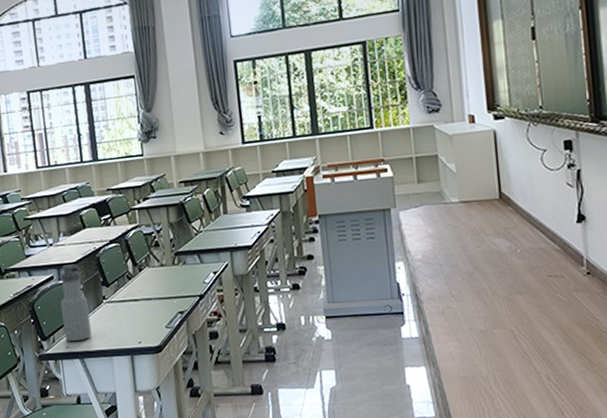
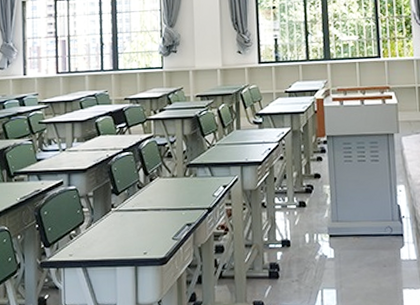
water bottle: present [60,264,92,342] -> none [67,170,97,250]

